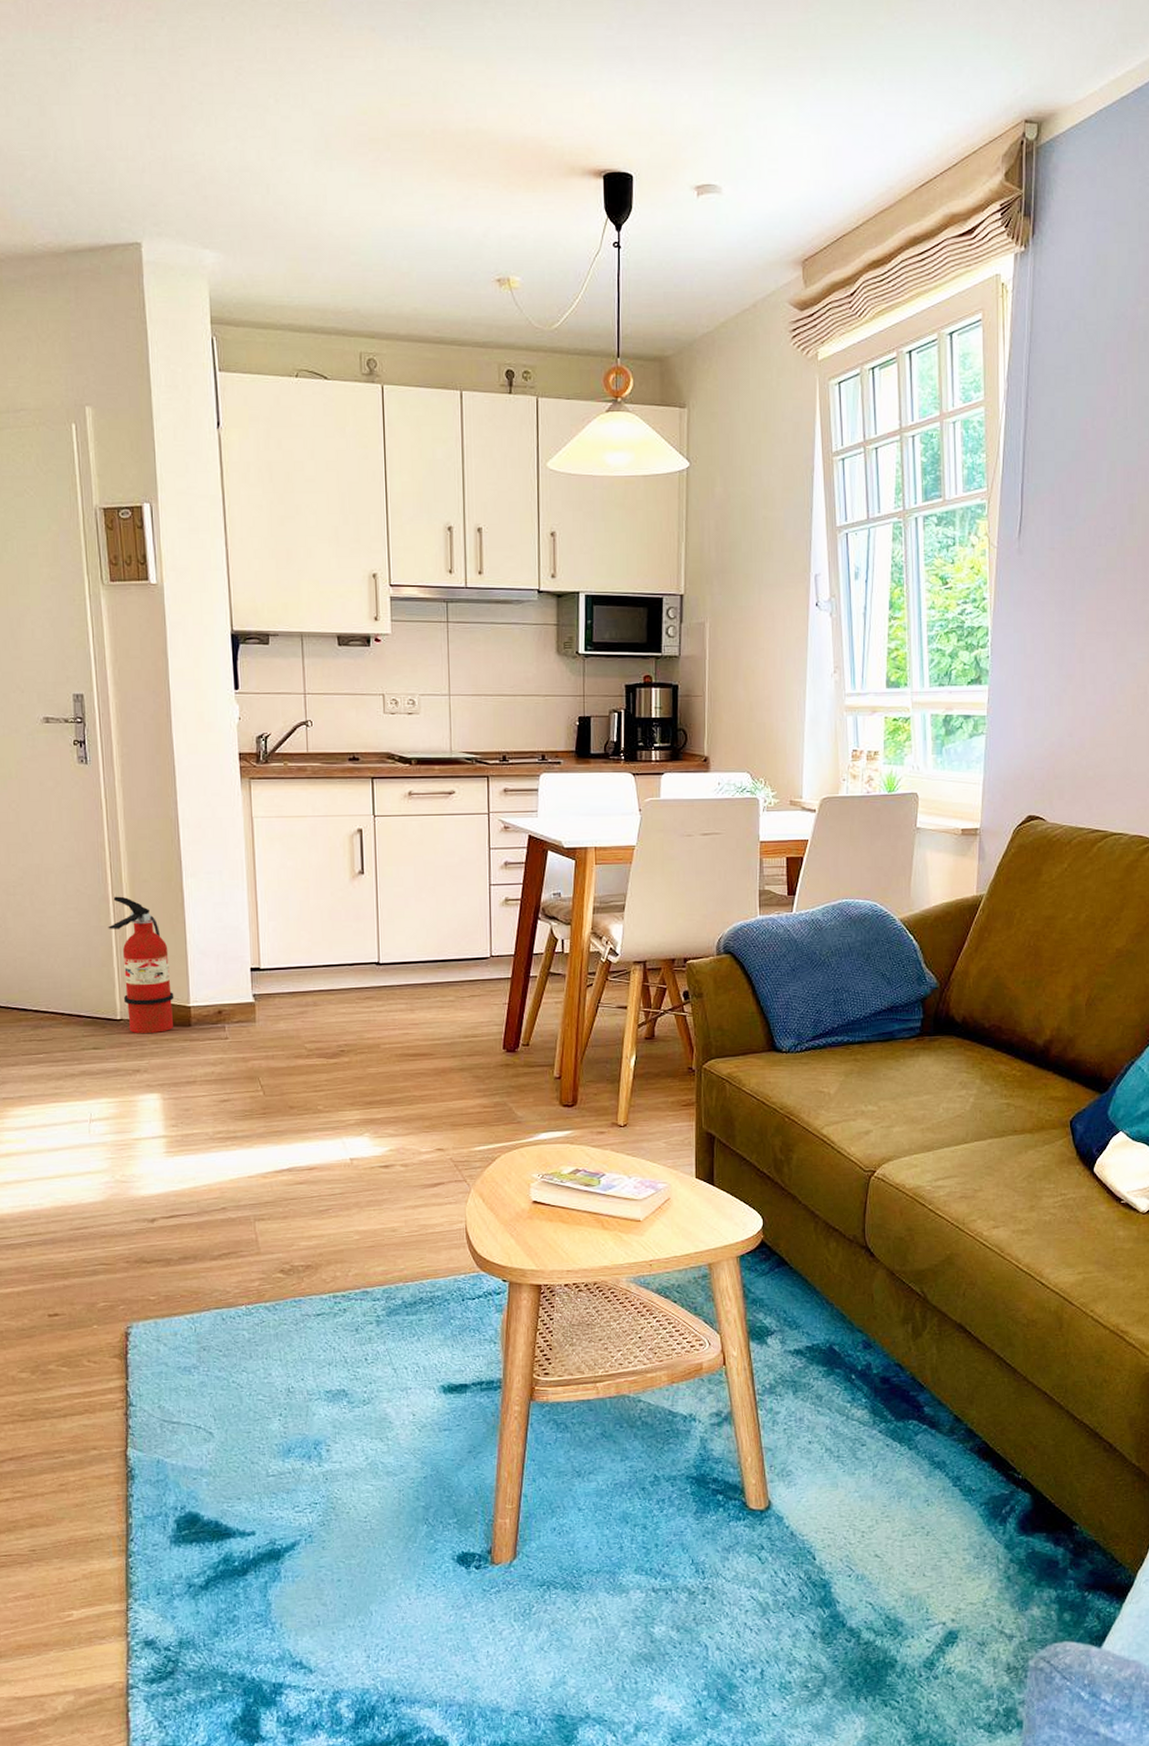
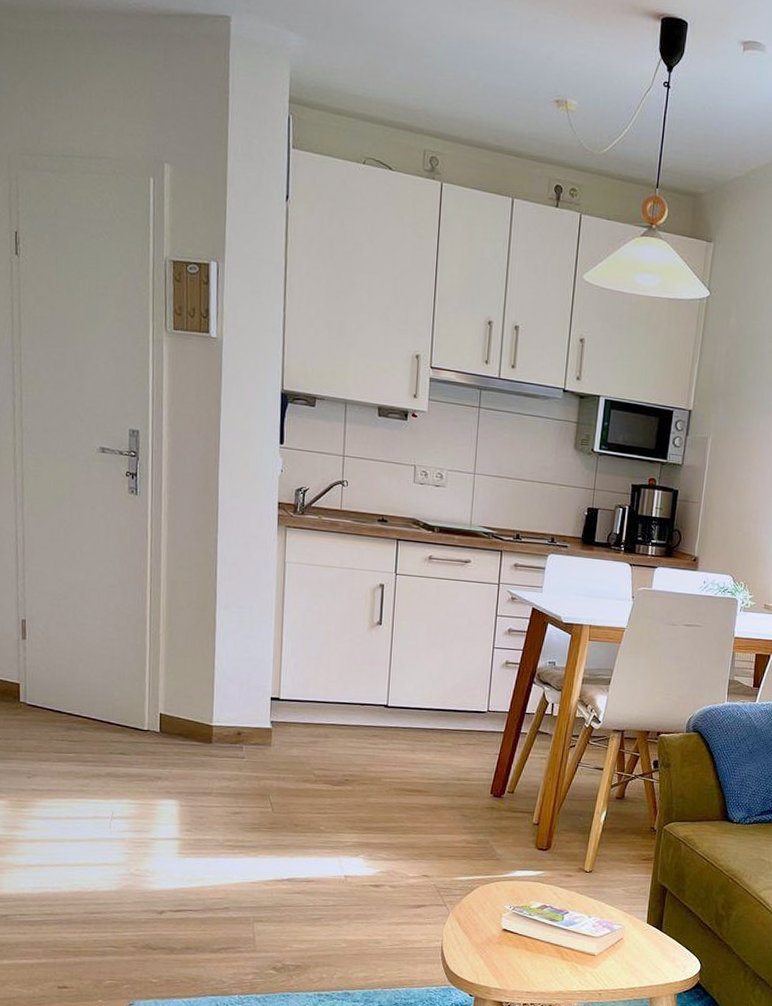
fire extinguisher: present [108,896,174,1034] -> none [143,618,199,746]

